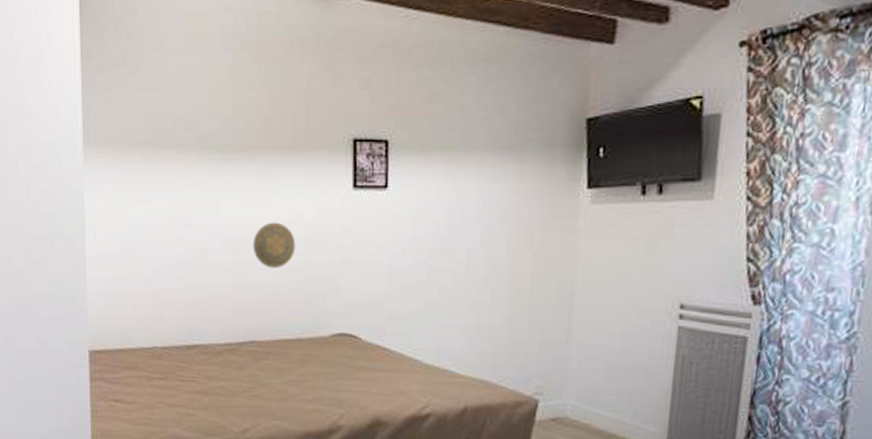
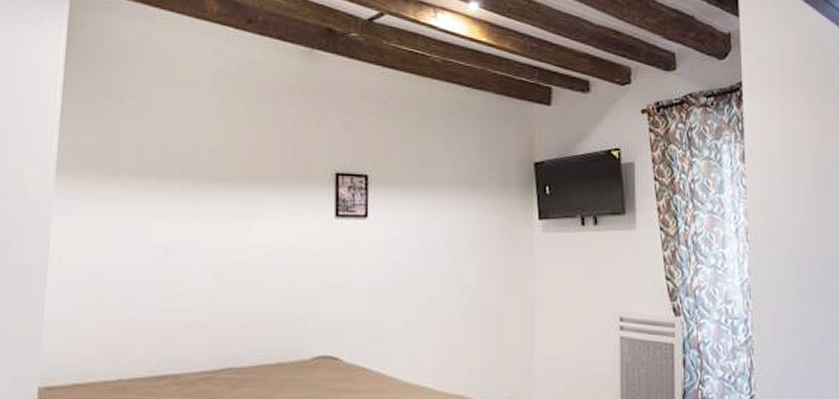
decorative plate: present [252,222,296,268] -> none [234,248,279,293]

